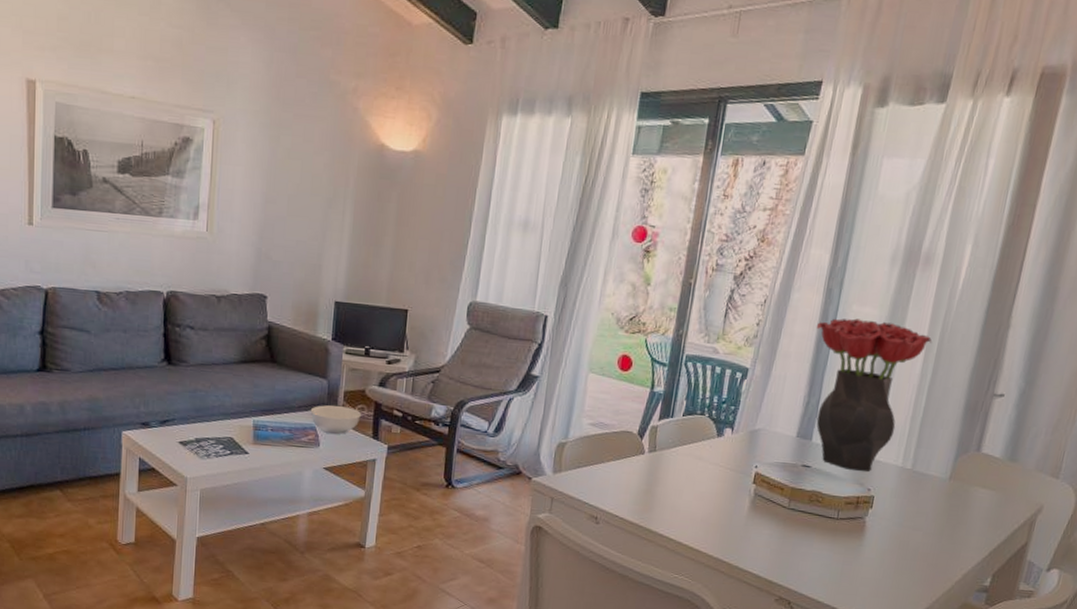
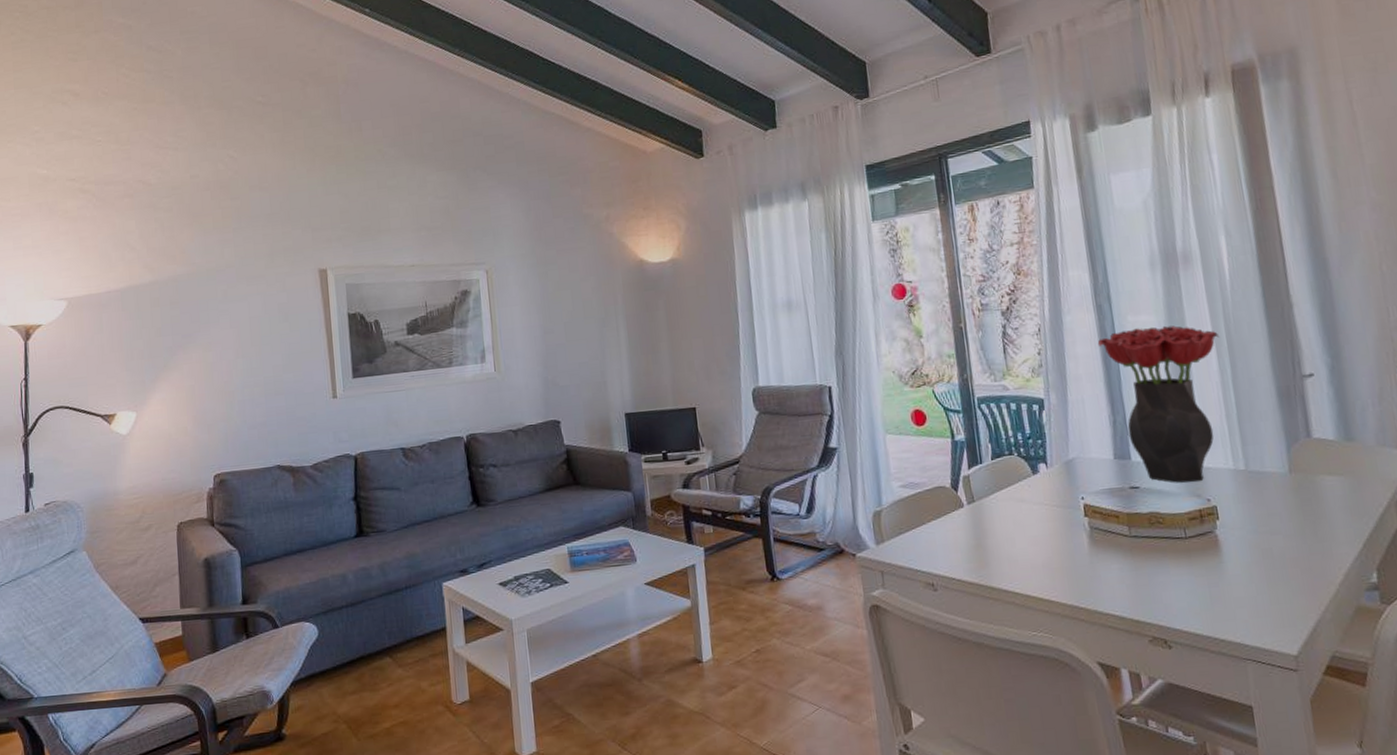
bowl: present [310,405,362,434] -> none [621,515,673,546]

